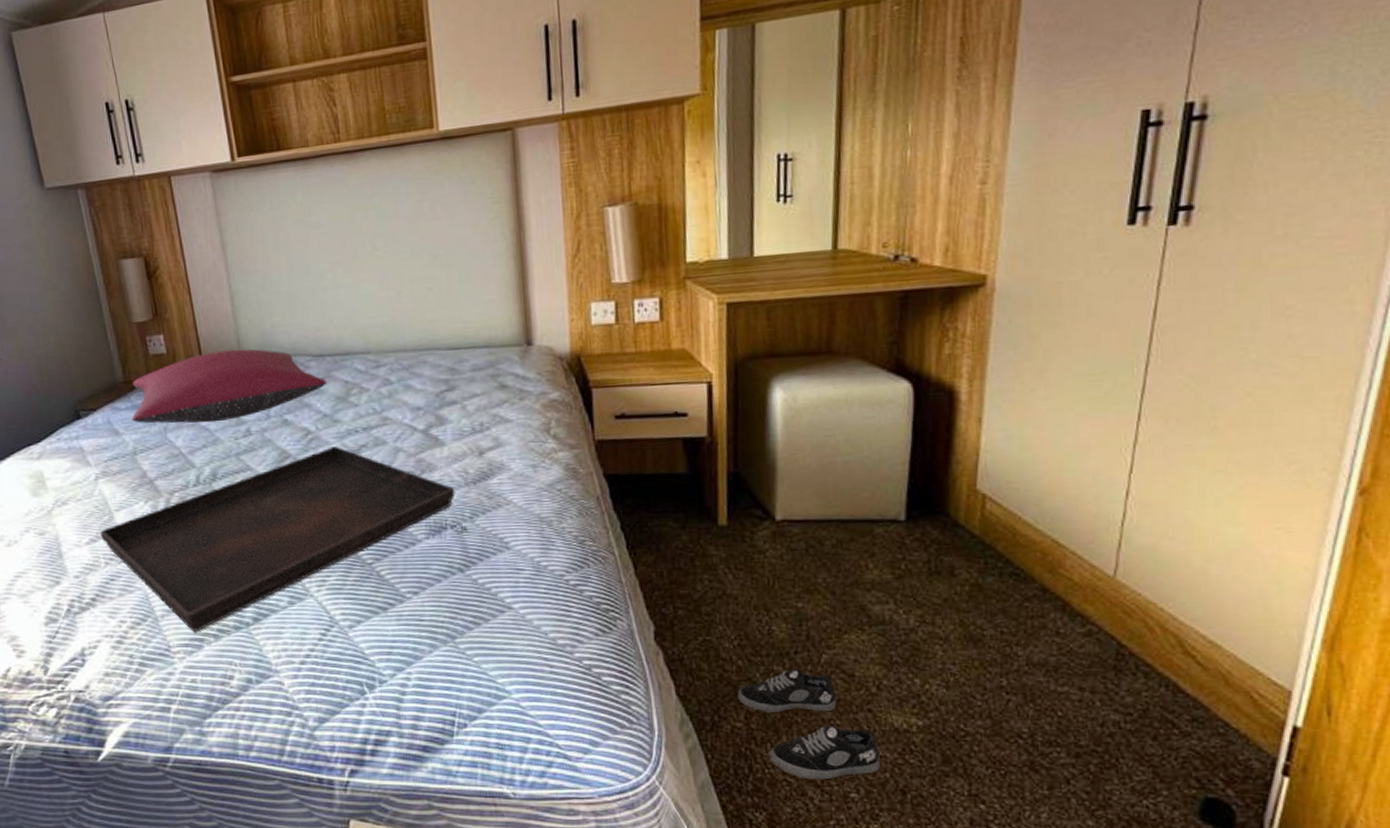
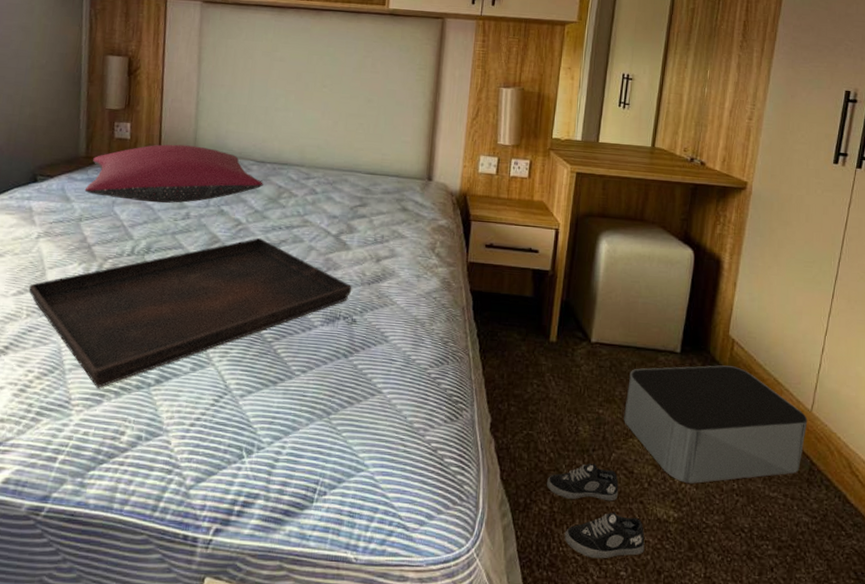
storage bin: none [833,530,1110,683] -> present [624,365,808,483]

